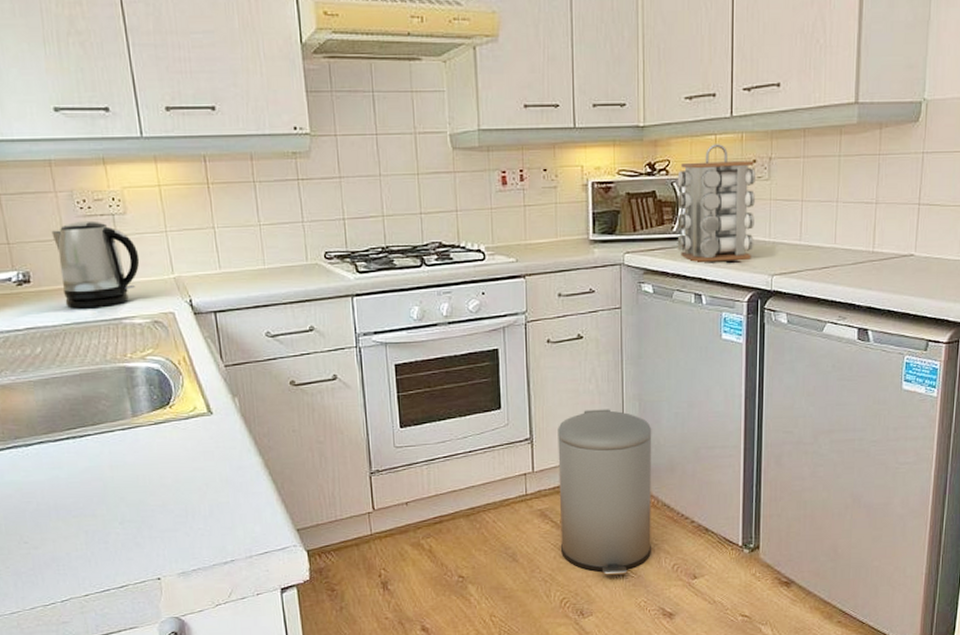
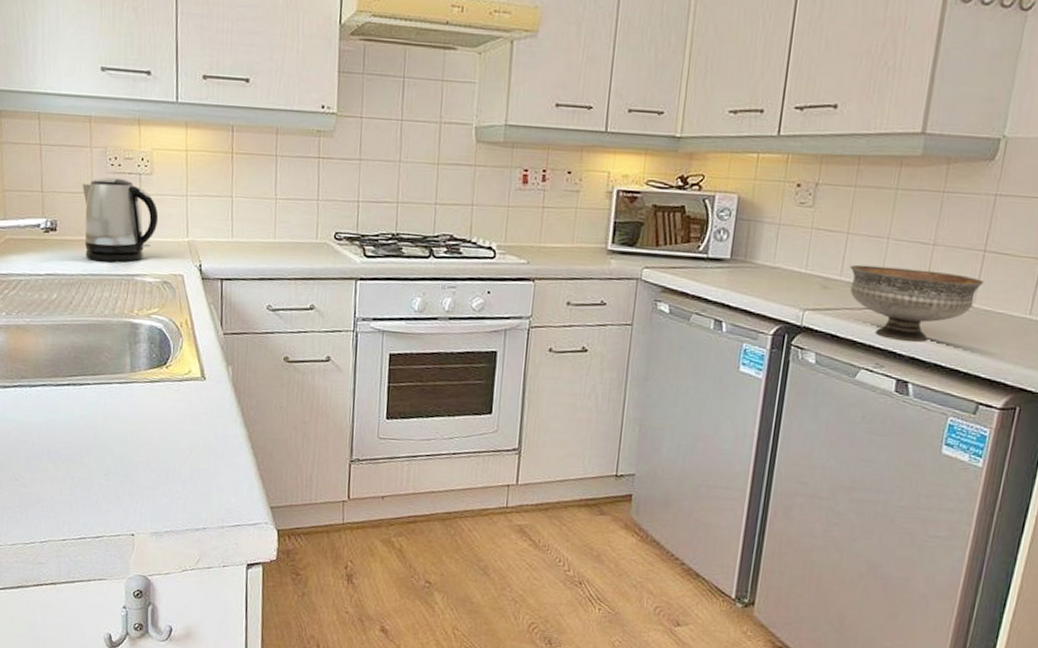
pedal bin: present [558,409,652,576] -> none [536,427,650,609]
spice rack: present [677,144,757,263] -> none [701,163,799,291]
bowl: none [808,227,921,294] -> present [850,264,984,343]

